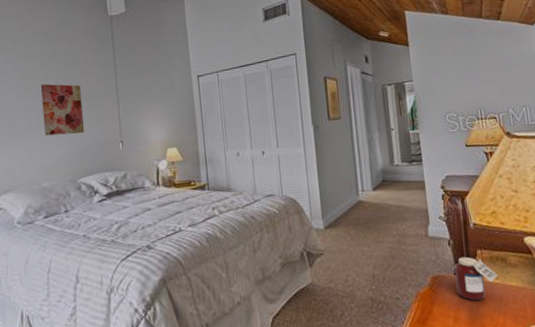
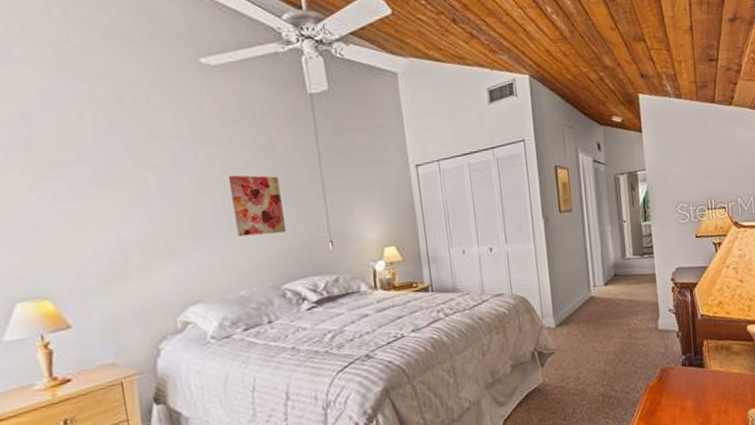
jar: present [454,256,499,301] -> none [682,347,723,390]

